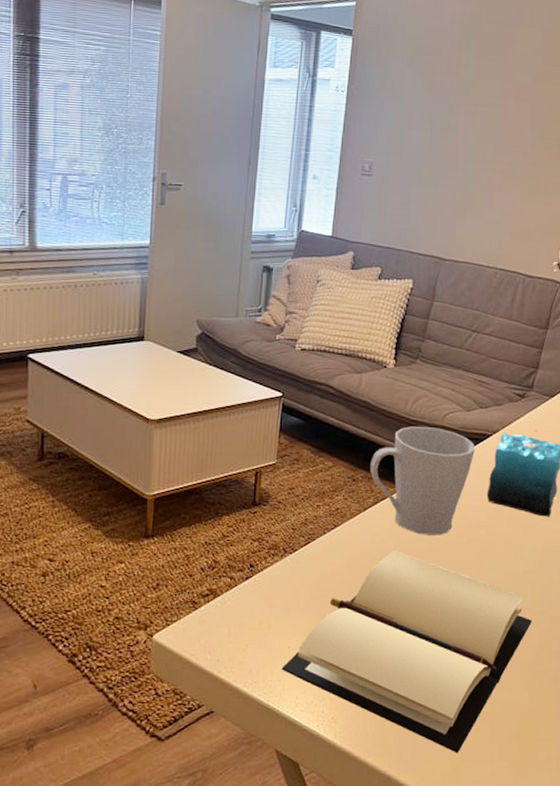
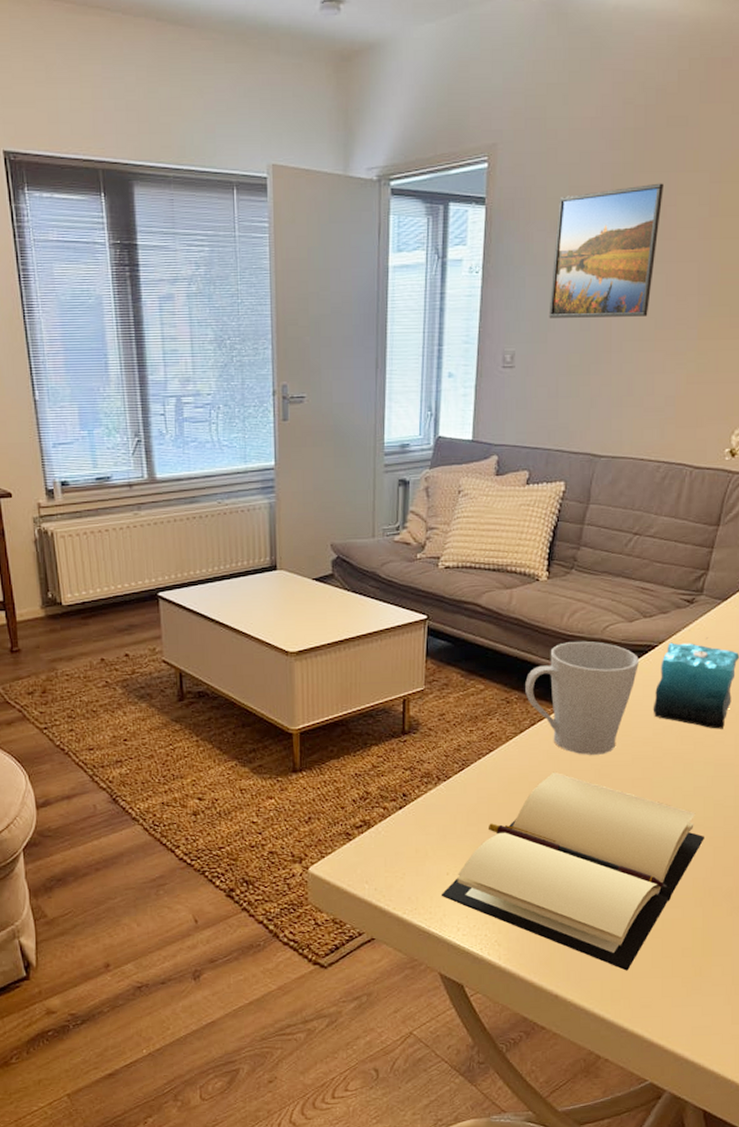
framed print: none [403,33,504,142] -> present [549,183,663,318]

